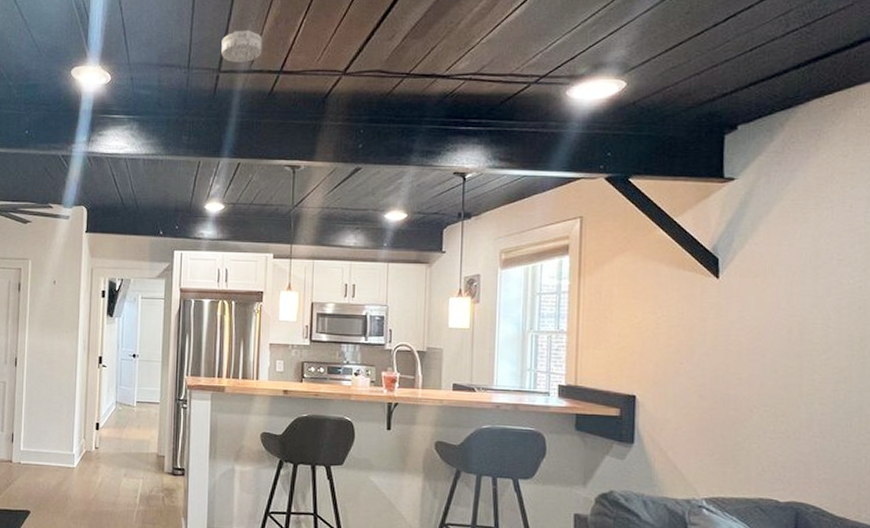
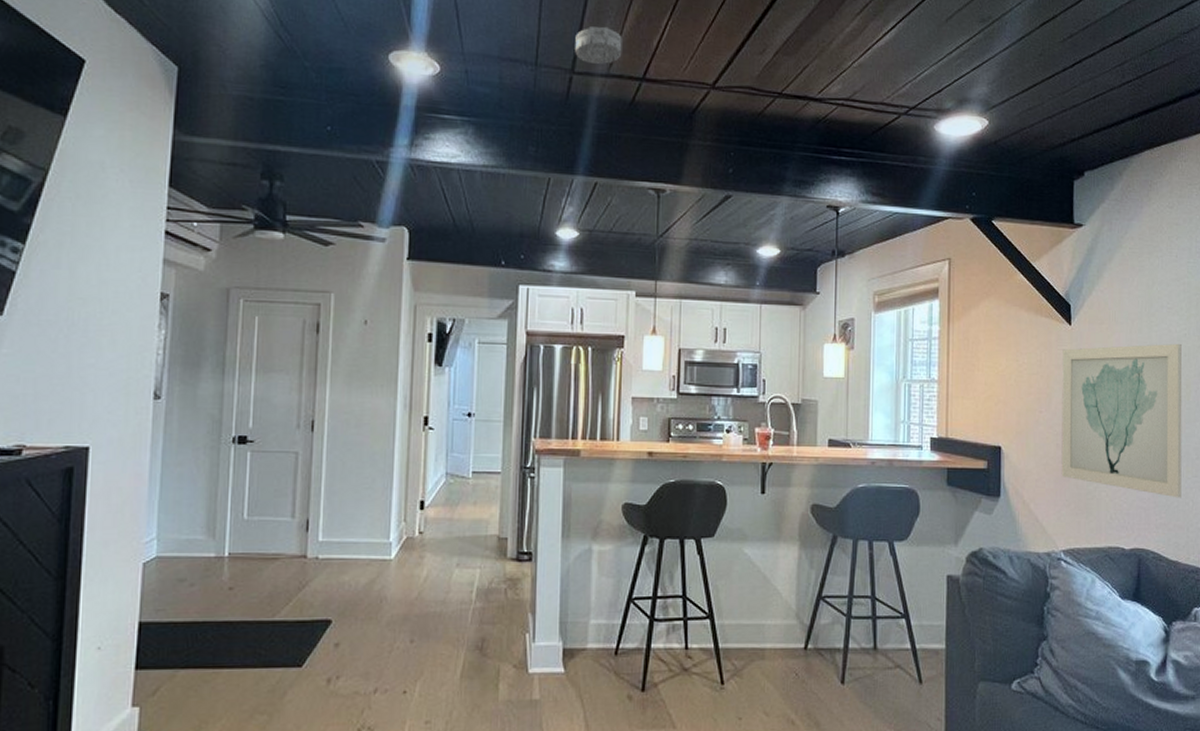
wall art: none [704,296,856,454] -> present [1061,343,1183,498]

